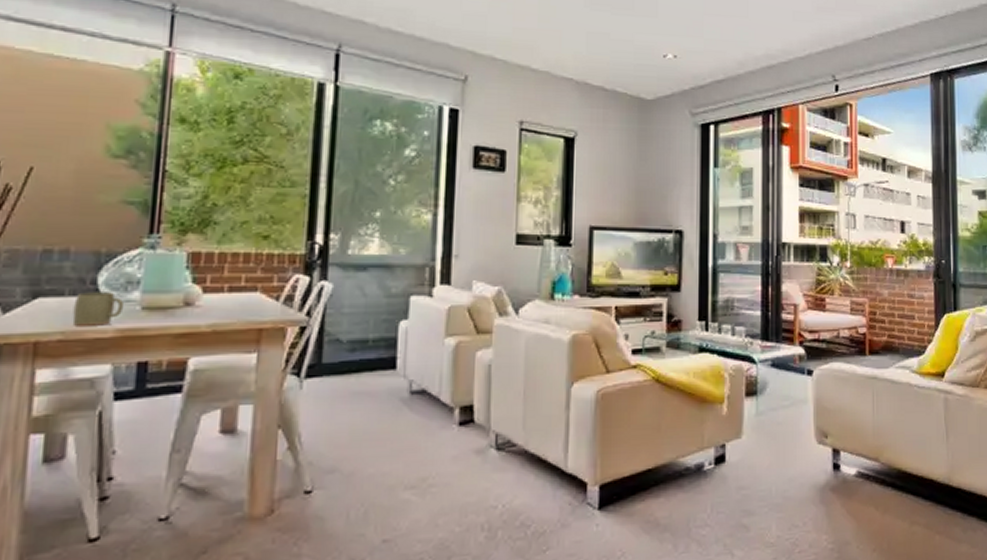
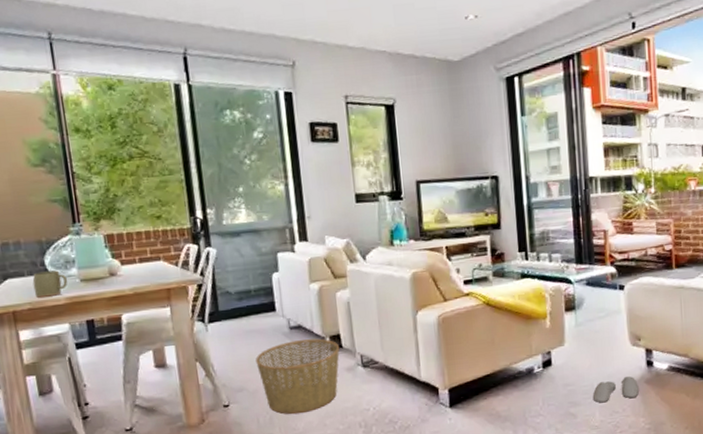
basket: none [359,409,471,508] -> present [256,338,340,414]
slippers: none [769,480,823,514] -> present [592,376,639,403]

